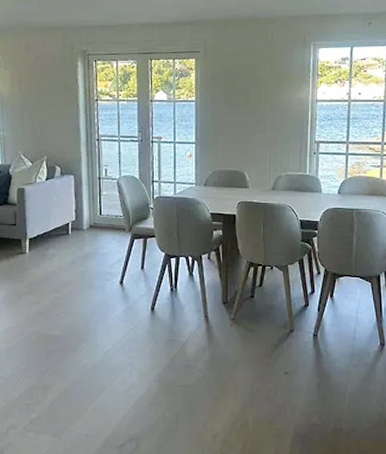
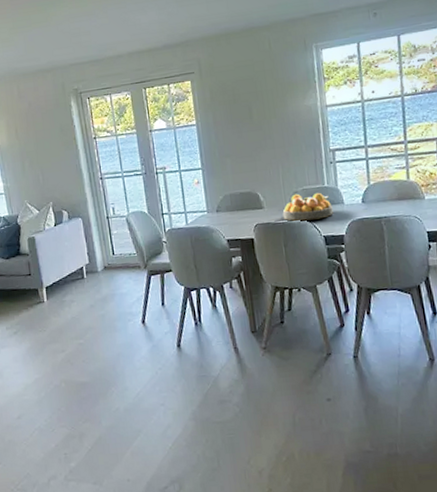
fruit bowl: none [265,178,311,204] -> present [282,192,334,221]

